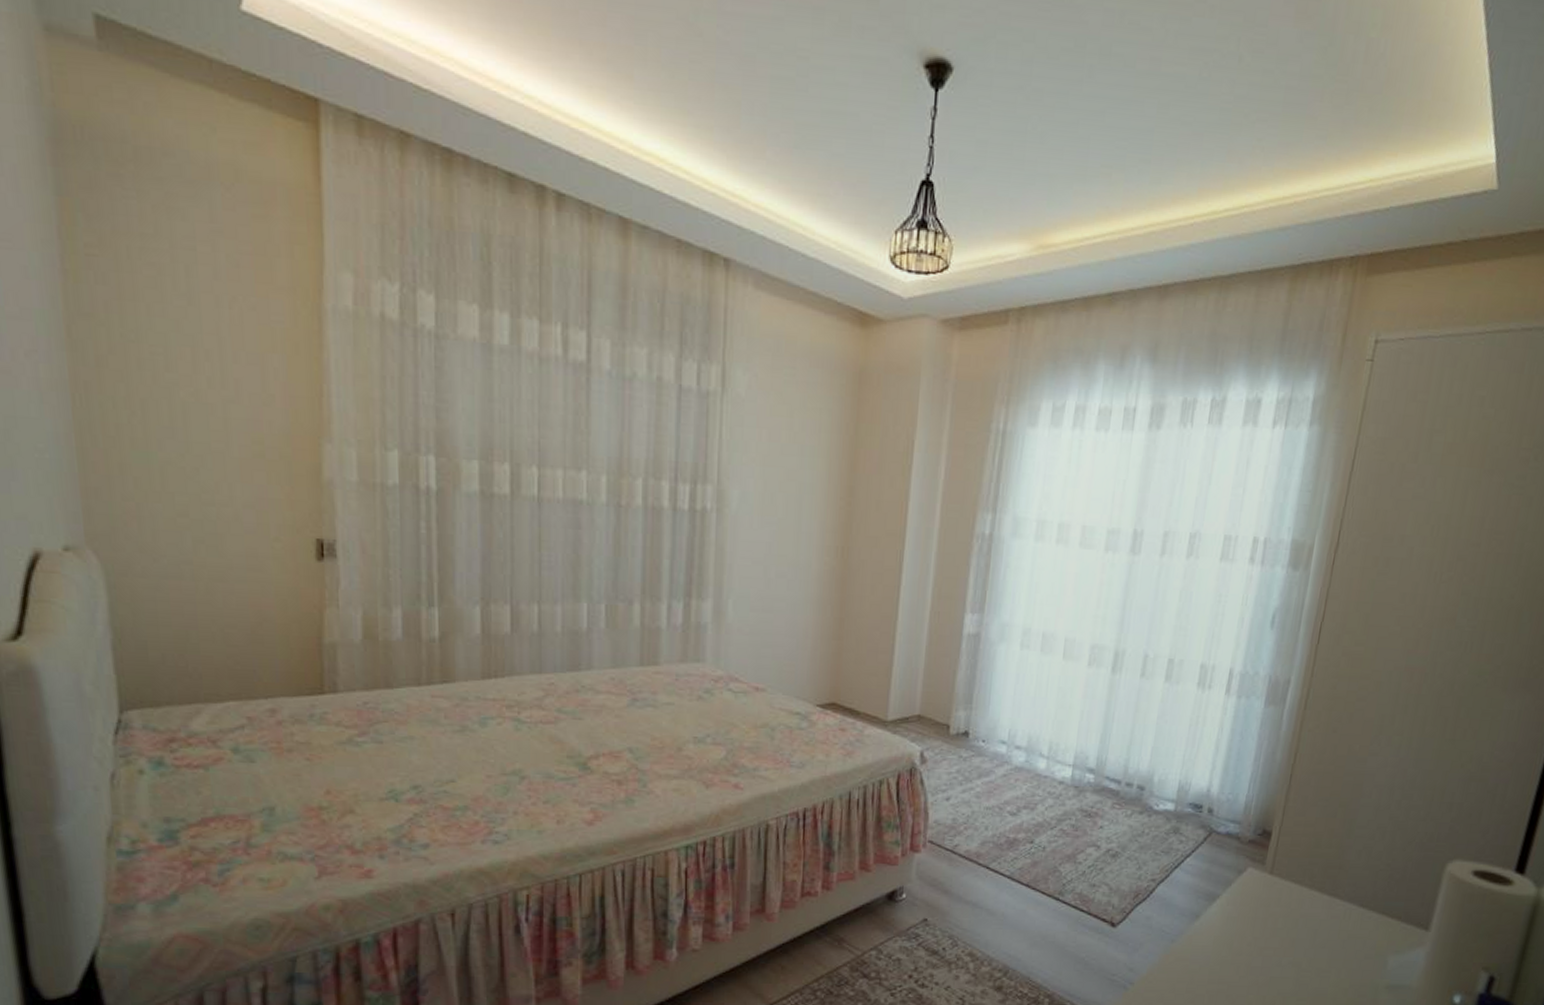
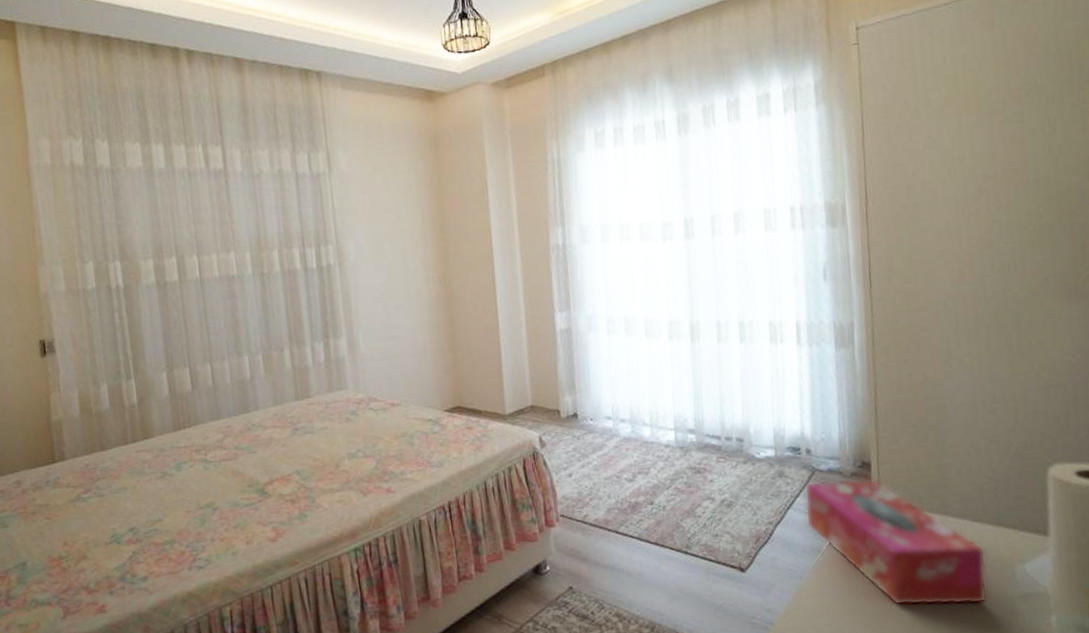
tissue box: none [1190,843,1364,989] -> present [804,479,988,606]

